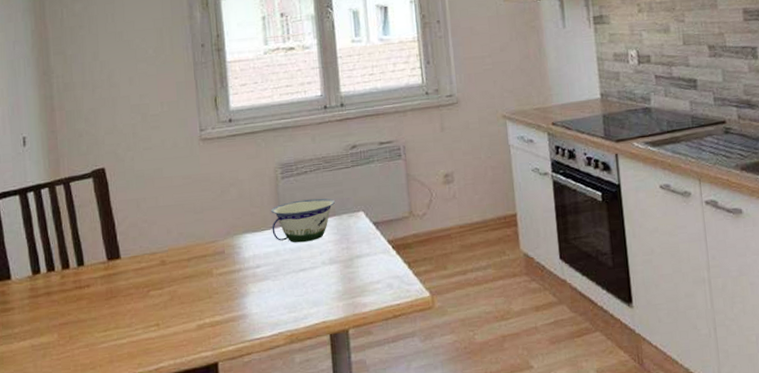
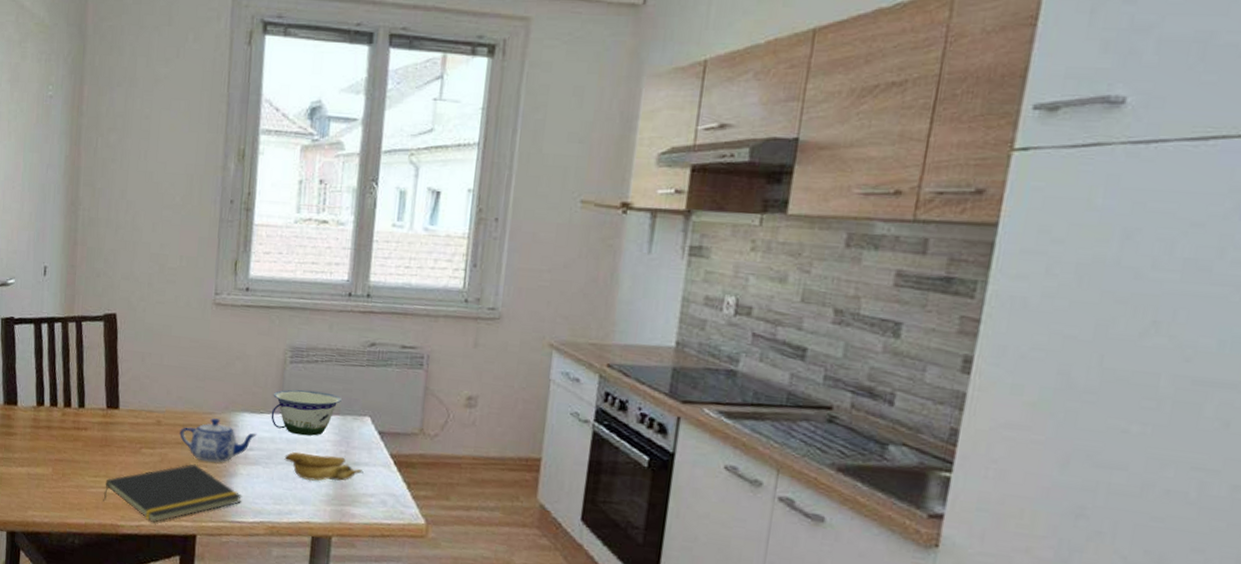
notepad: none [116,293,257,361] -> present [103,464,242,522]
teapot: none [186,245,262,289] -> present [179,418,257,463]
banana: none [291,253,367,283] -> present [284,451,364,482]

